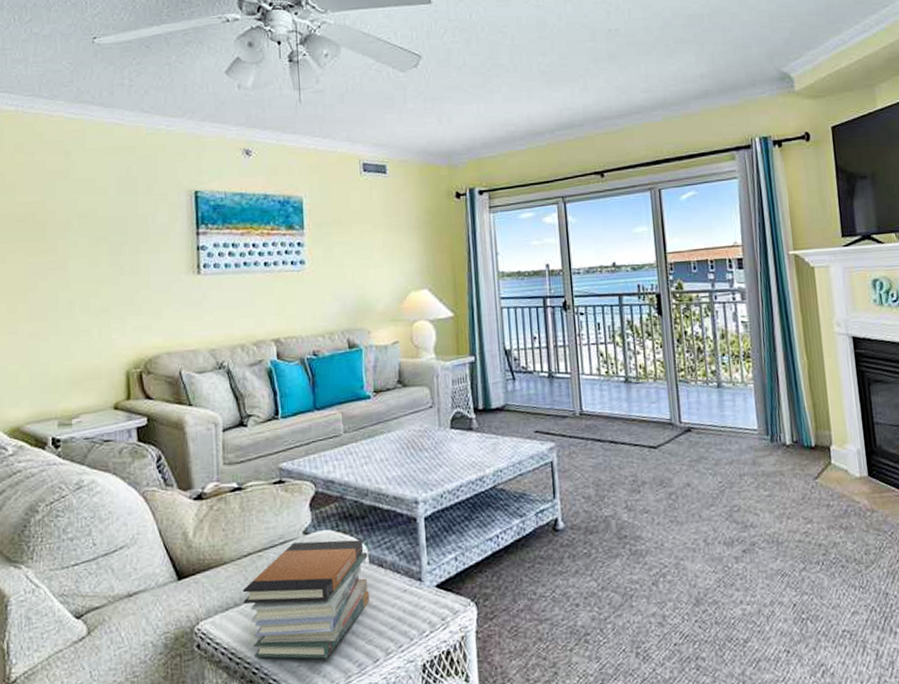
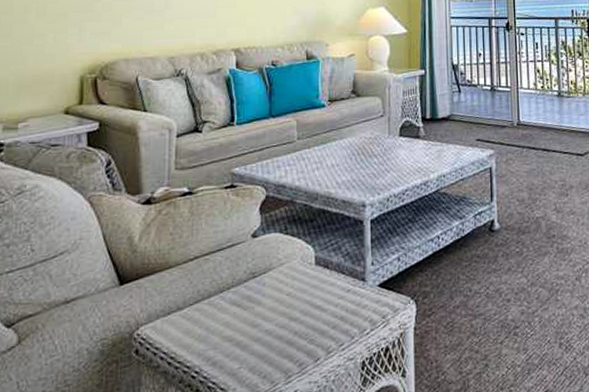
book stack: present [242,539,369,659] -> none [186,242,314,362]

